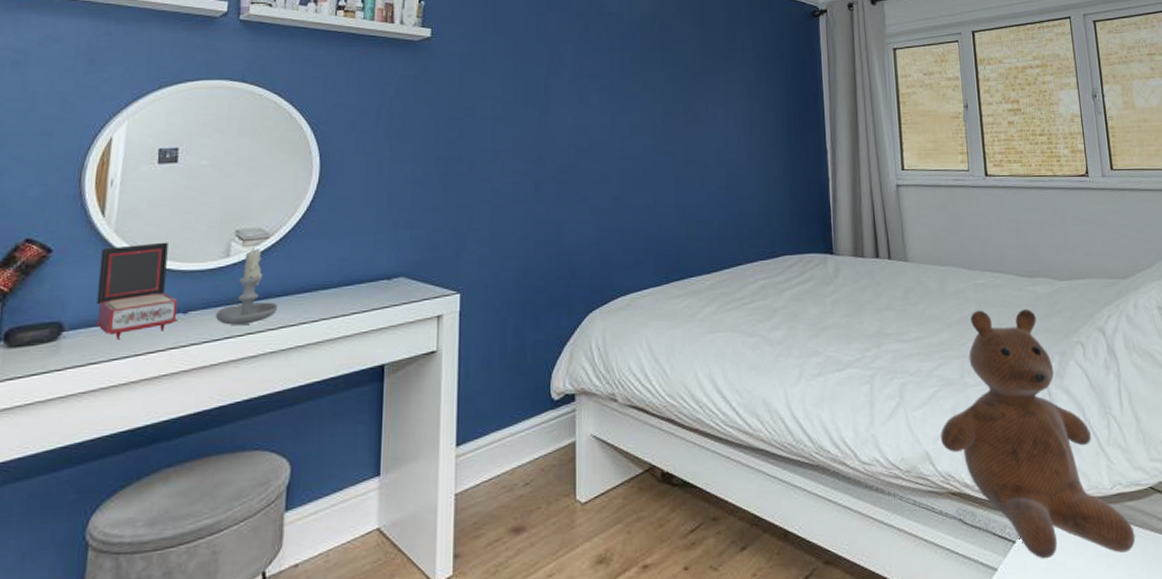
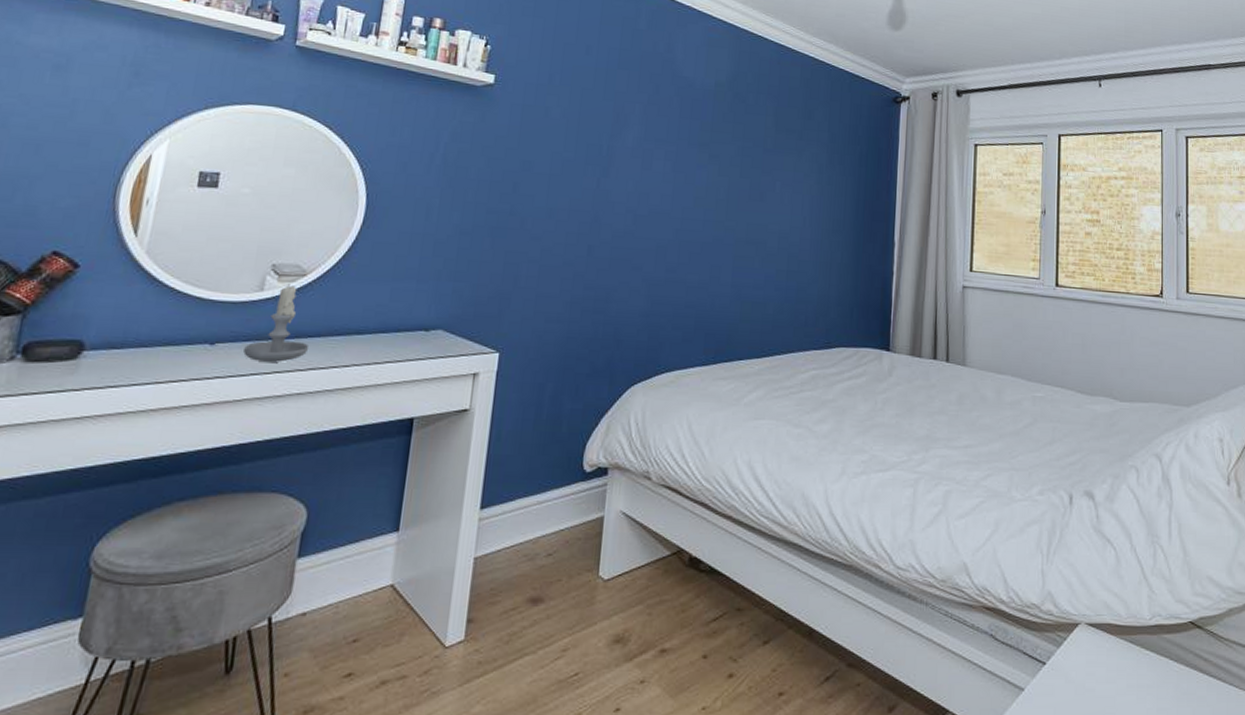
jewelry box: present [94,242,178,340] -> none [117,268,206,365]
teddy bear: present [941,308,1136,559] -> none [981,423,1169,685]

